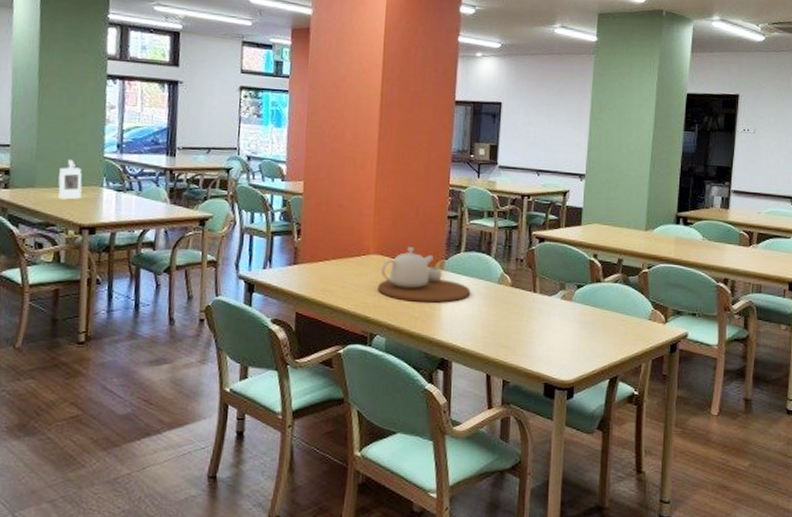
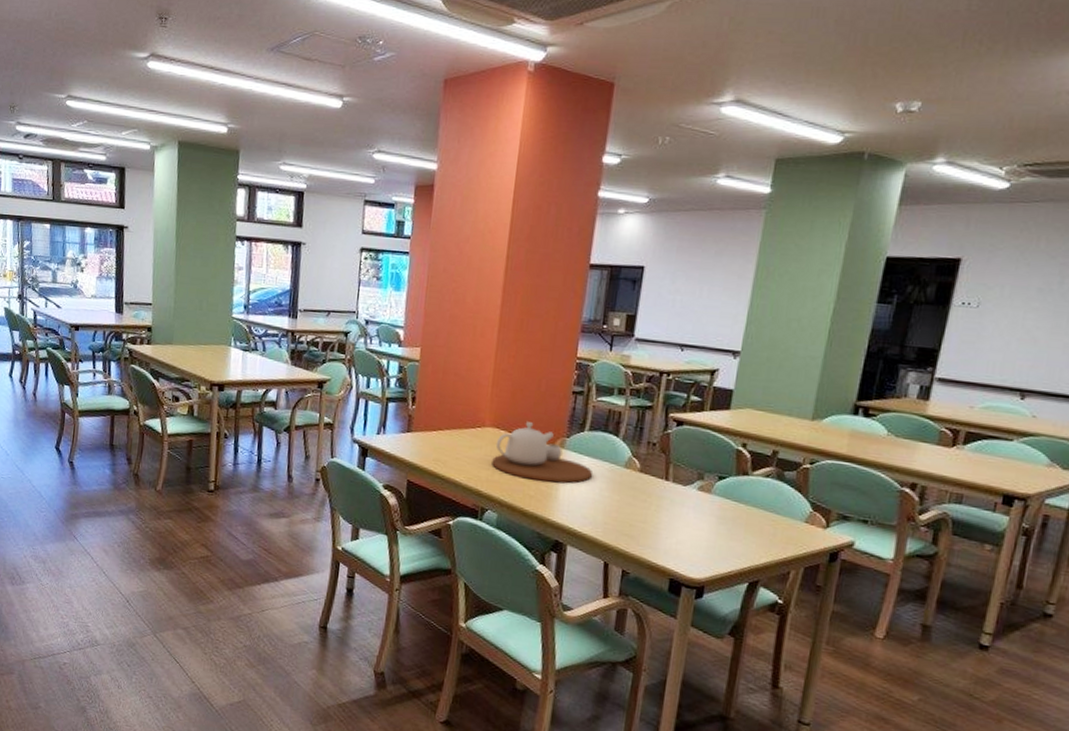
tissue box: present [58,160,82,200] -> none [192,319,213,357]

